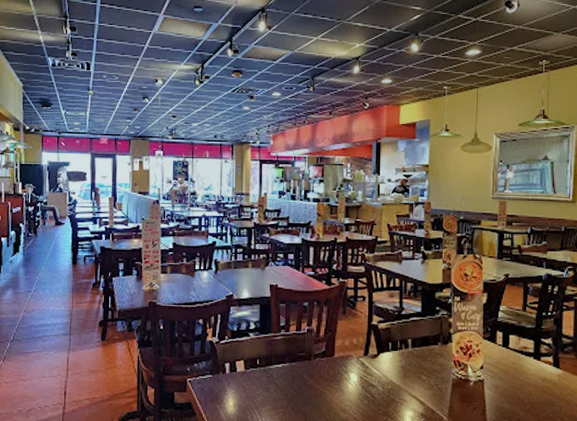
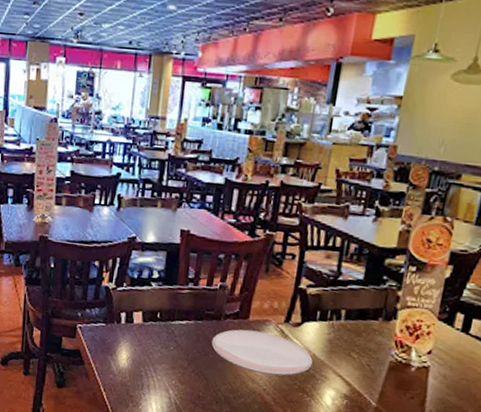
plate: none [306,365,391,404] -> present [211,329,313,376]

